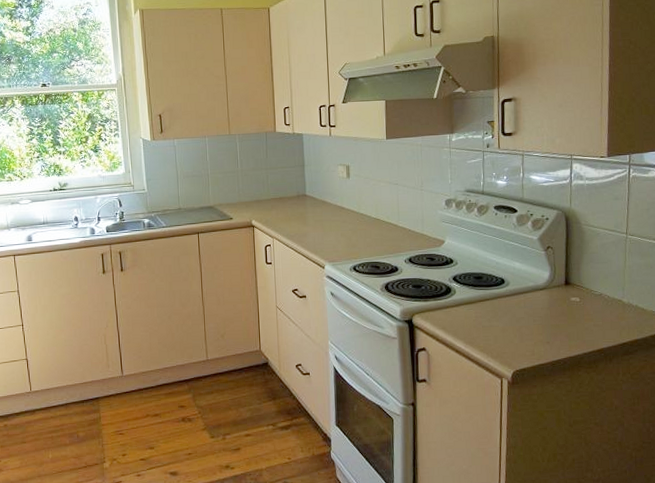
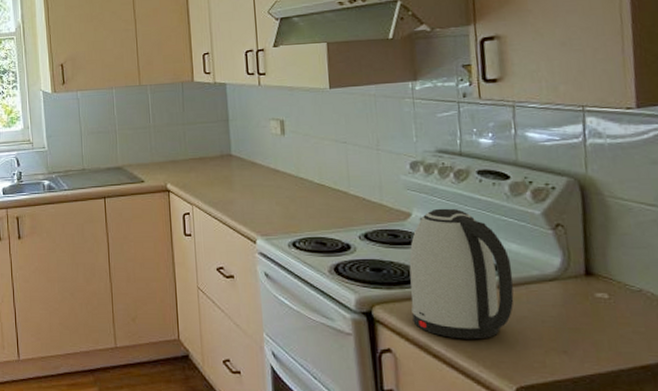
kettle: none [441,236,516,337] -> present [409,208,514,339]

